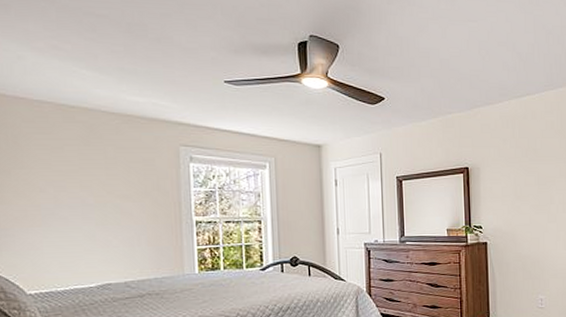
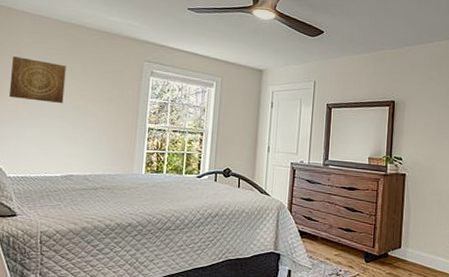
wall art: none [11,152,86,204] -> present [8,56,66,104]

